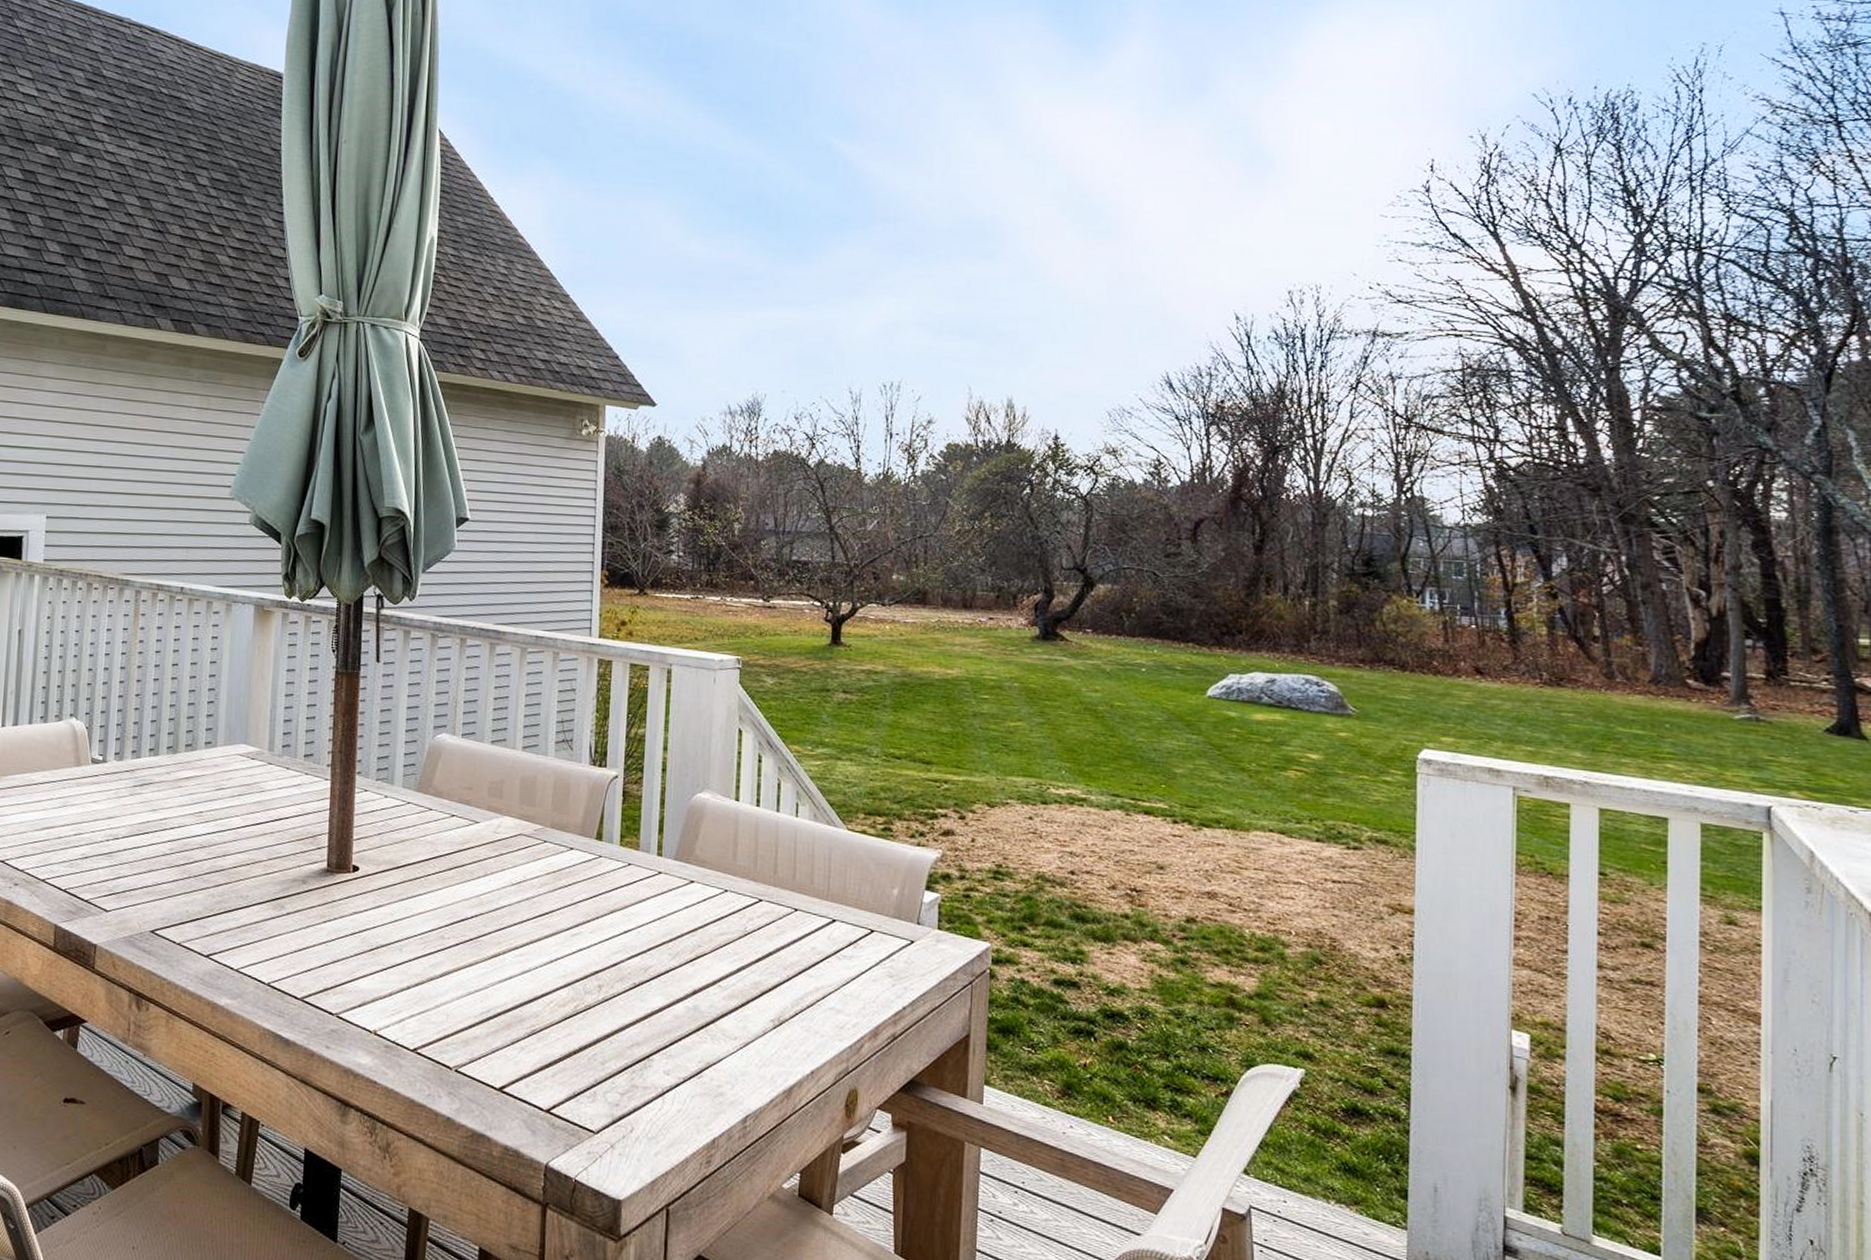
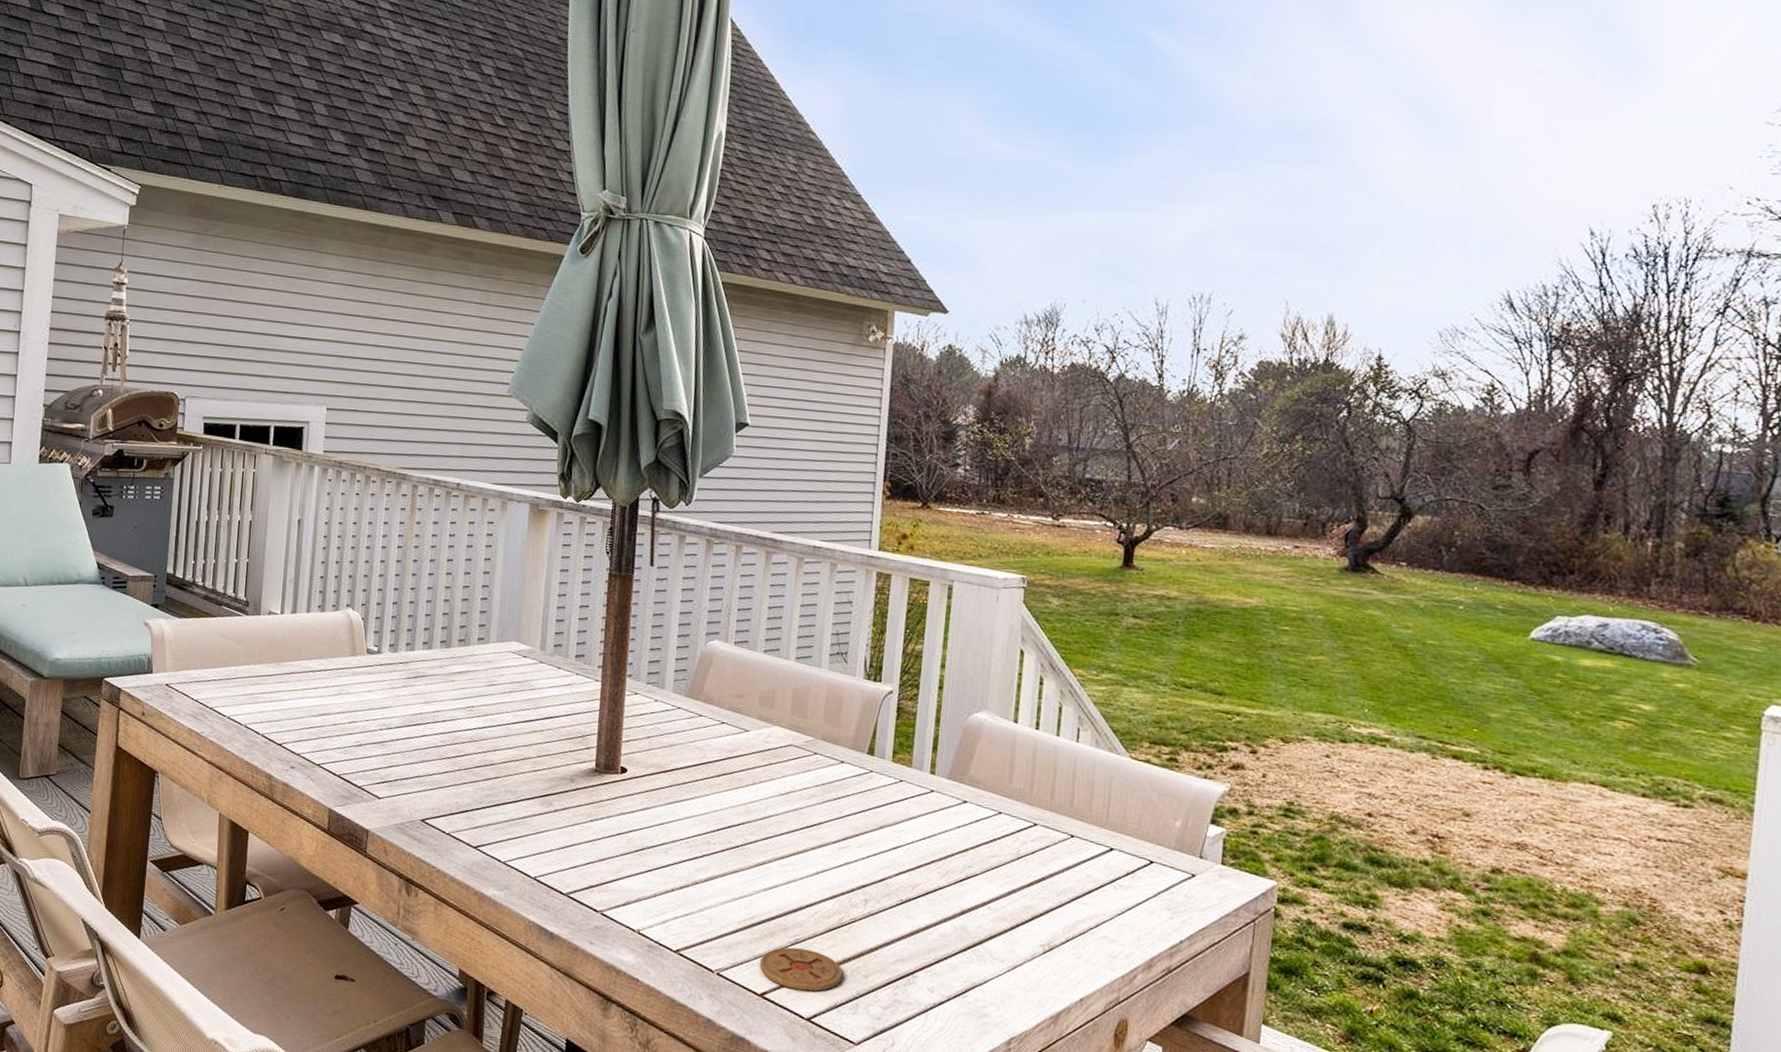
coaster: none [496,1038,581,1082] -> present [759,947,844,992]

